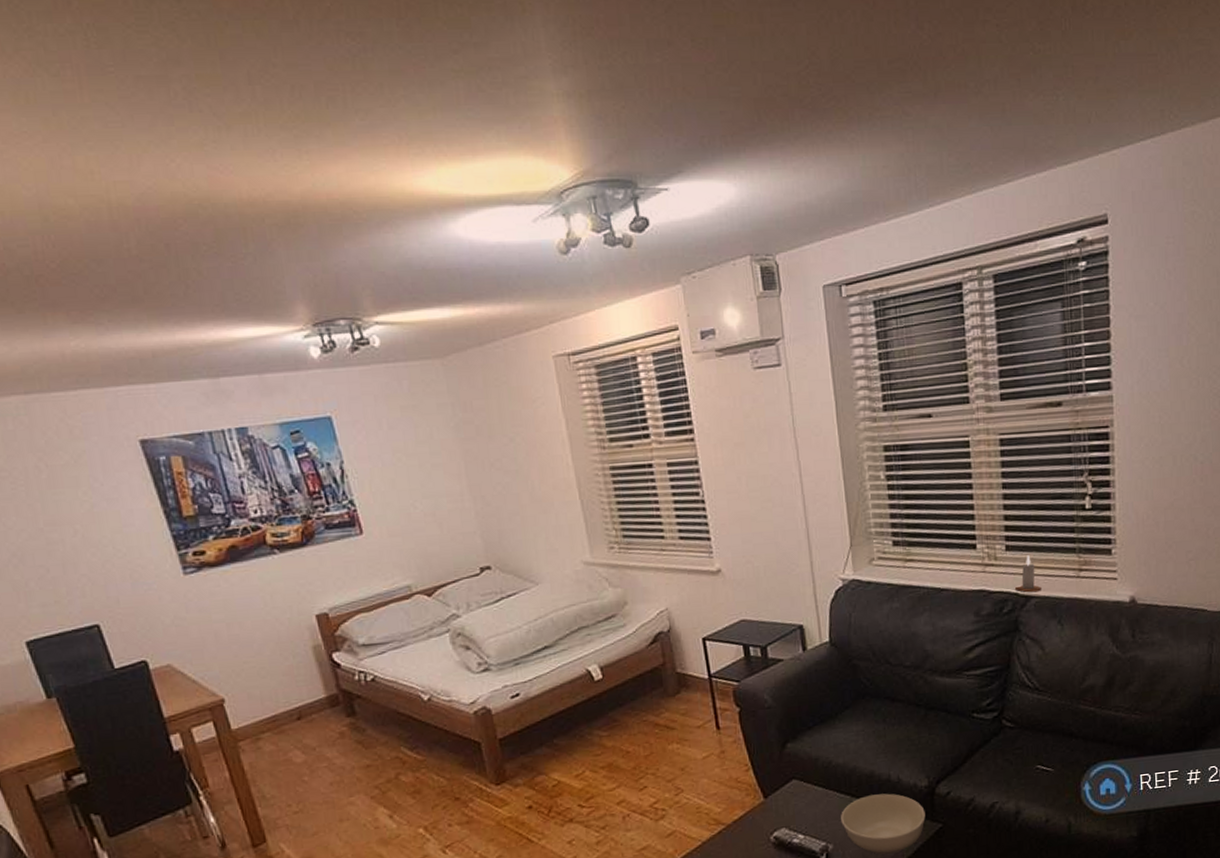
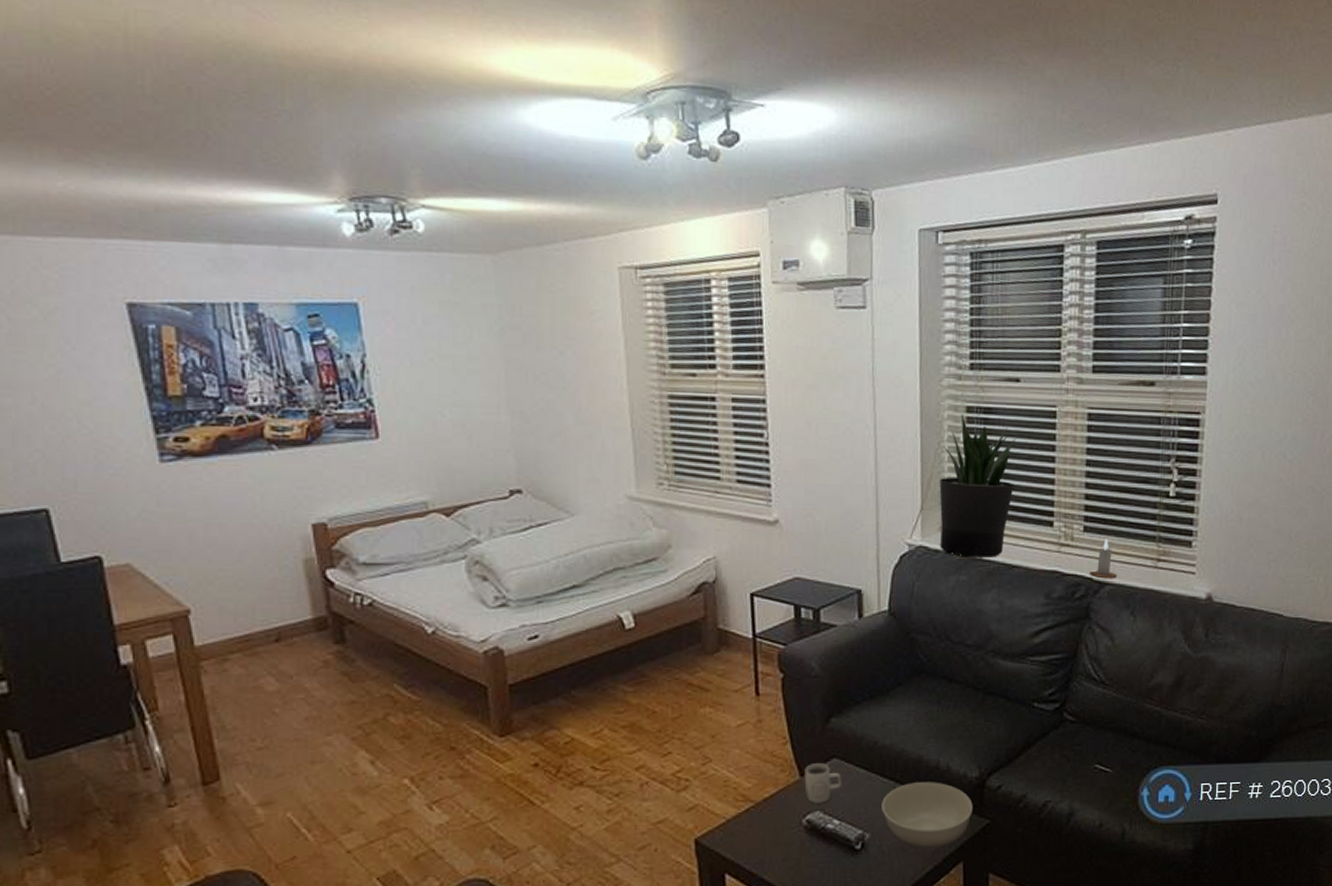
mug: none [767,785,802,822] -> present [804,763,842,804]
planter: none [865,453,935,586] -> present [939,414,1016,558]

